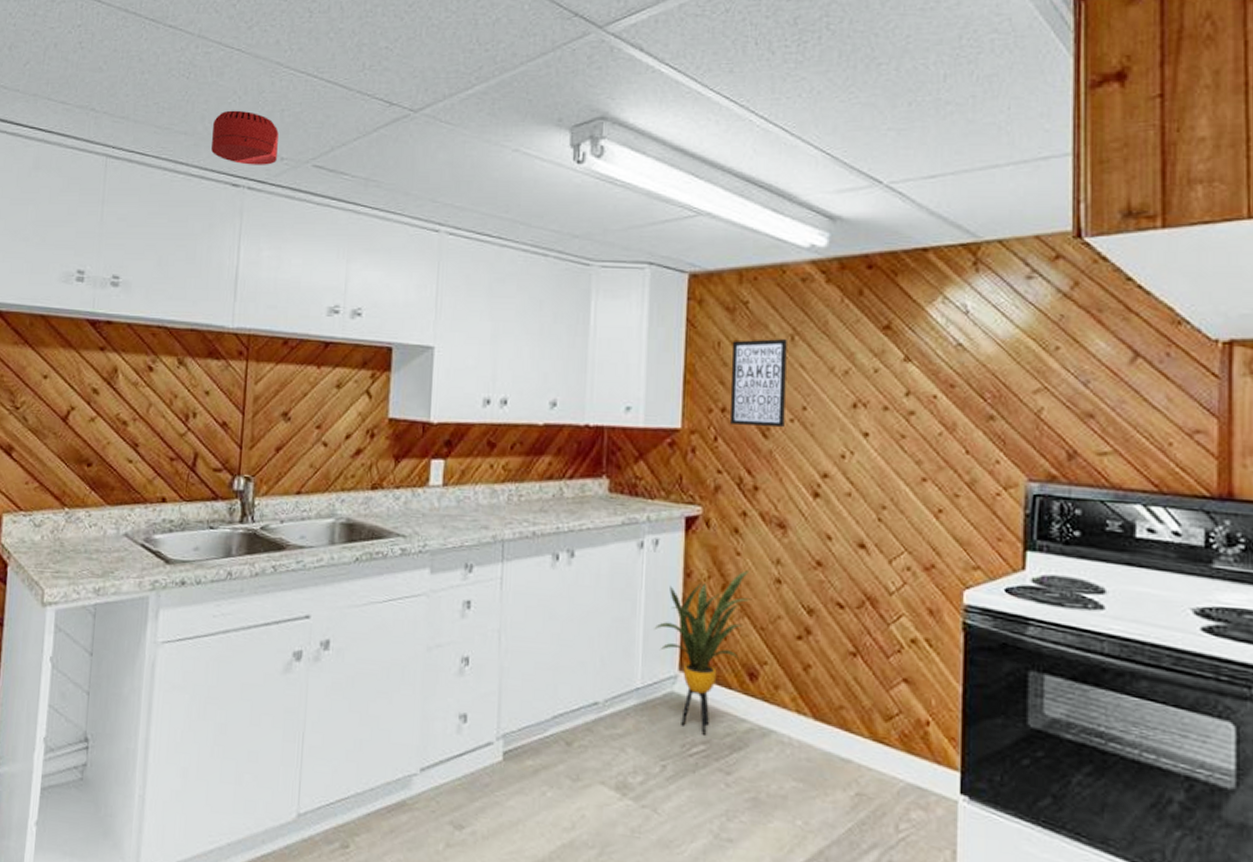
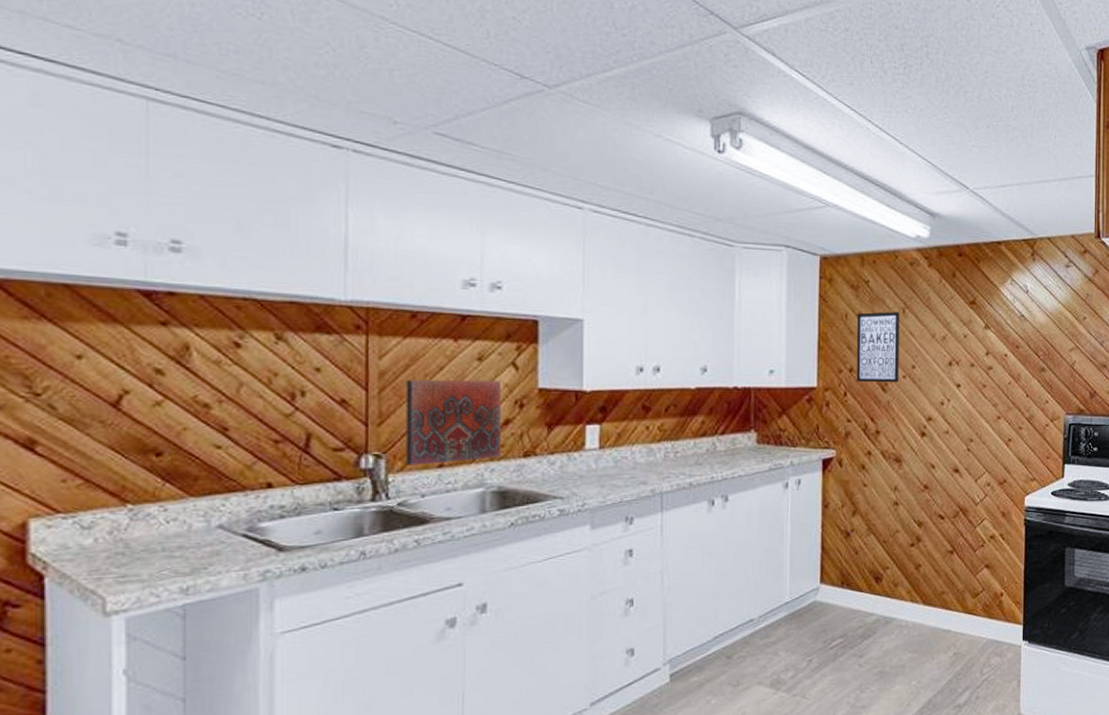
smoke detector: present [211,110,279,165] -> none [301,62,388,128]
decorative tile: none [269,405,355,491] -> present [405,379,501,465]
house plant: present [654,570,751,735] -> none [799,498,876,631]

